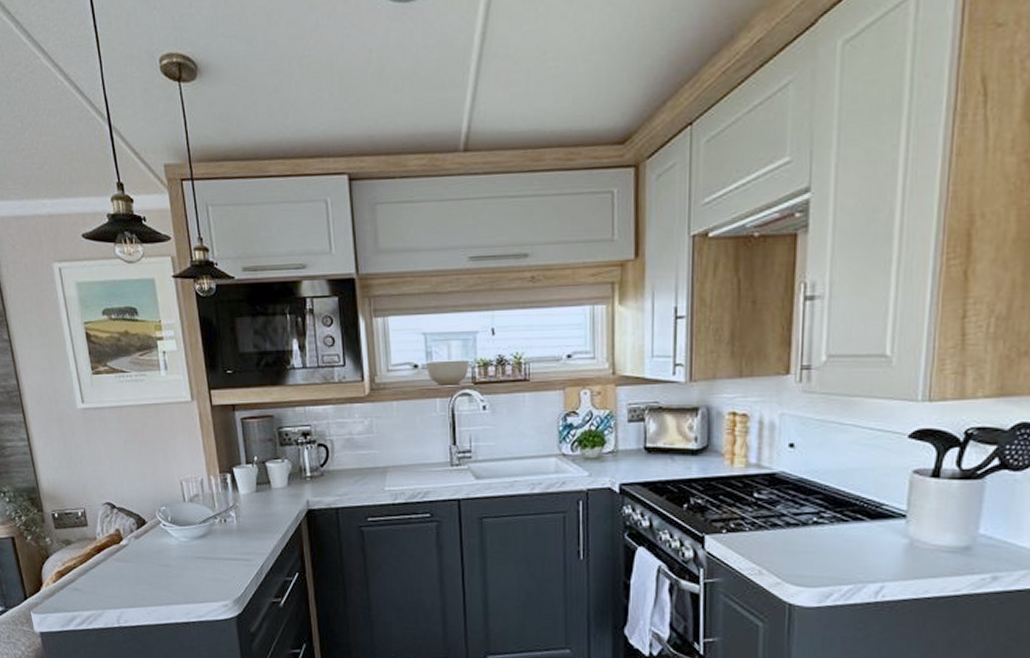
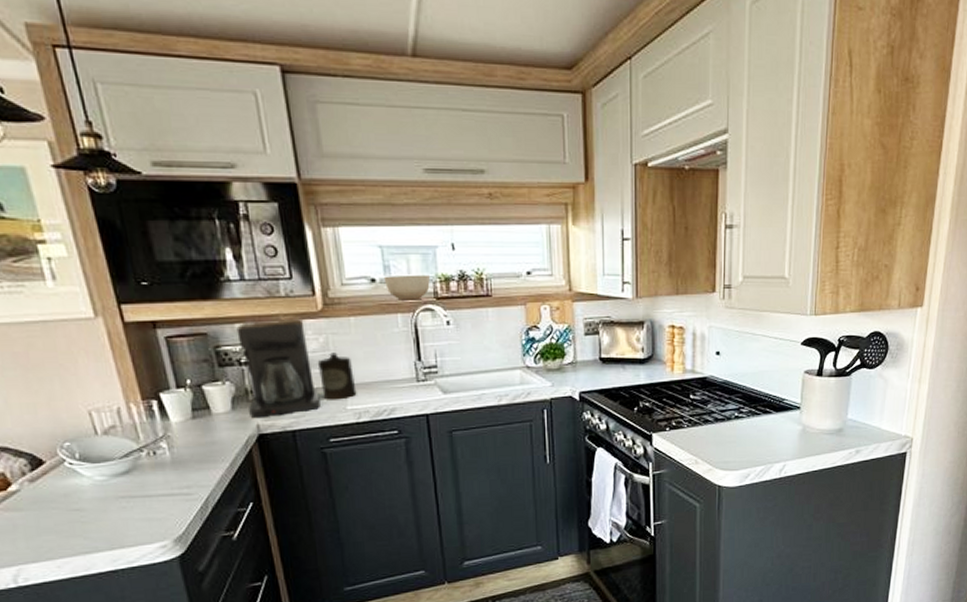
coffee maker: none [297,402,362,494] -> present [236,318,321,417]
canister: none [361,435,395,481] -> present [317,352,357,400]

